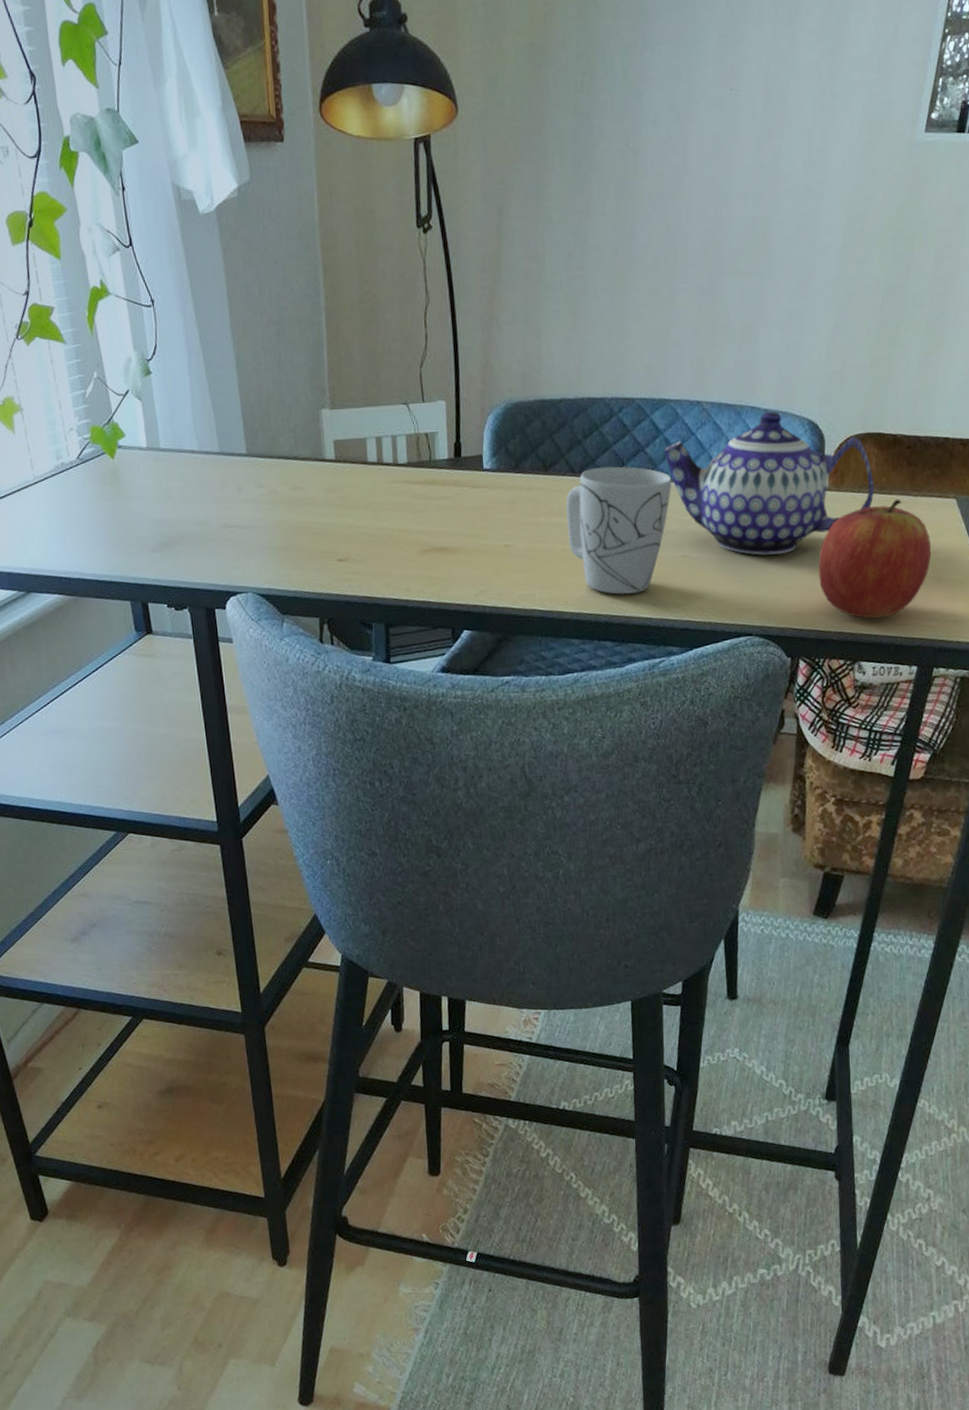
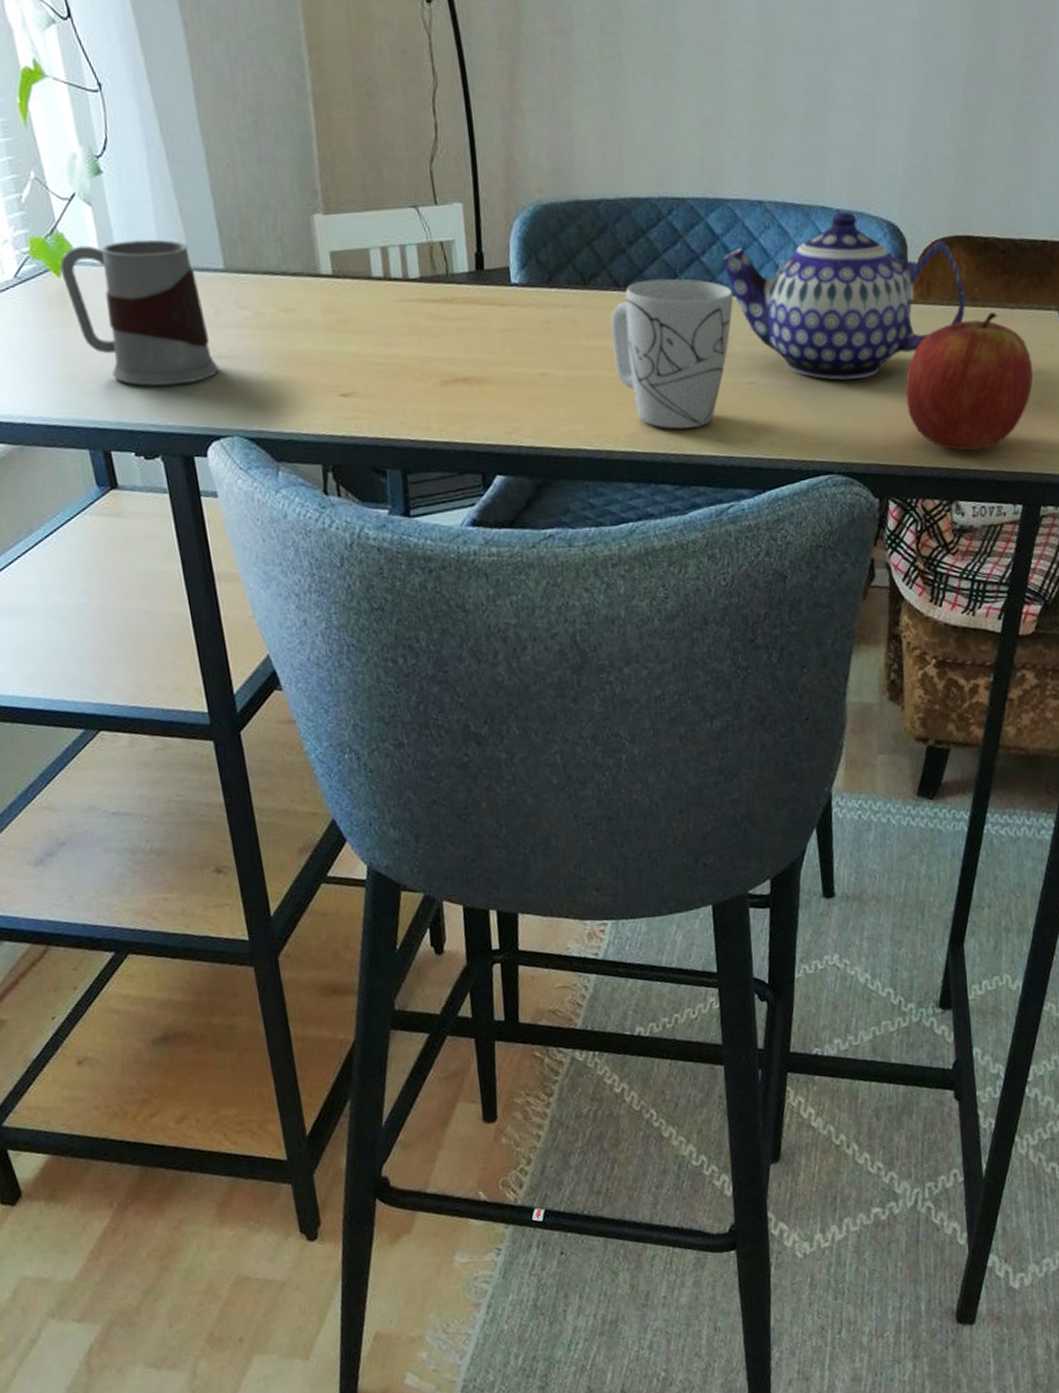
mug: none [114,428,238,550] -> present [59,239,219,386]

